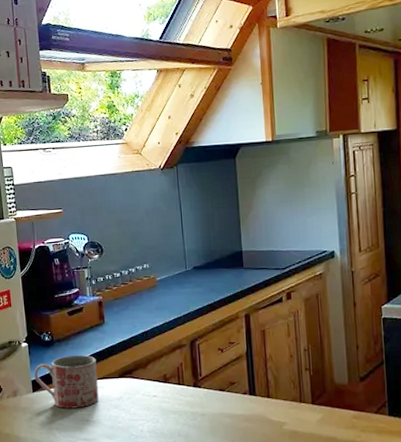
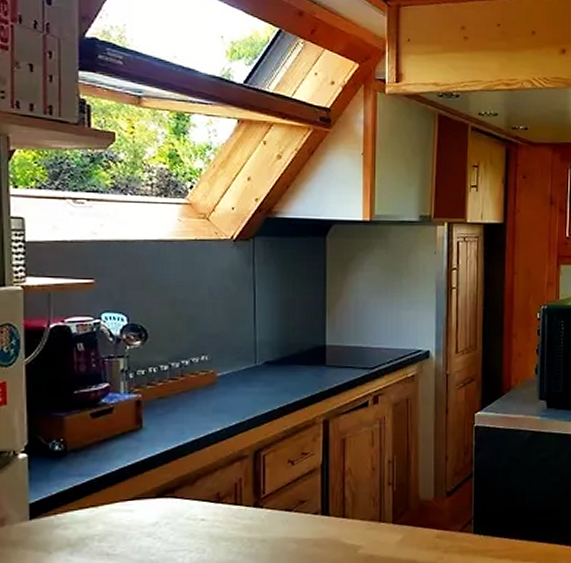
mug: present [34,354,99,409] -> none [34,468,126,540]

